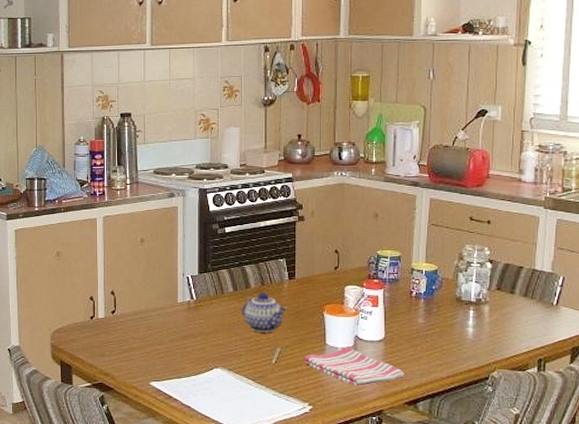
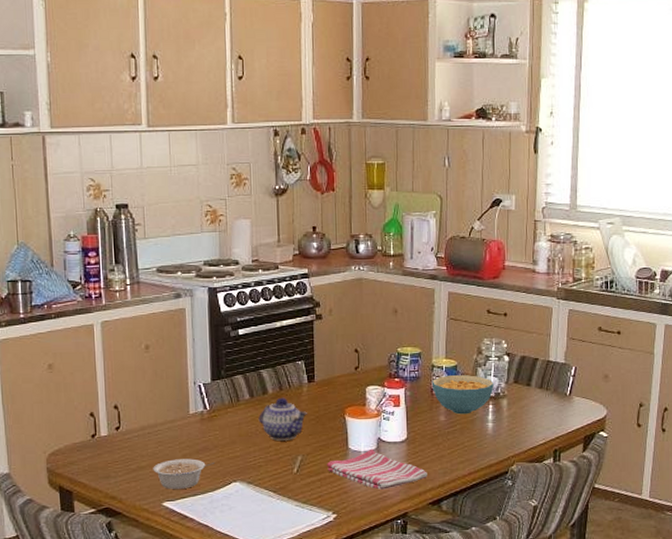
legume: none [143,343,199,371] -> present [153,459,215,489]
cereal bowl: none [411,279,475,318] -> present [431,375,494,415]

